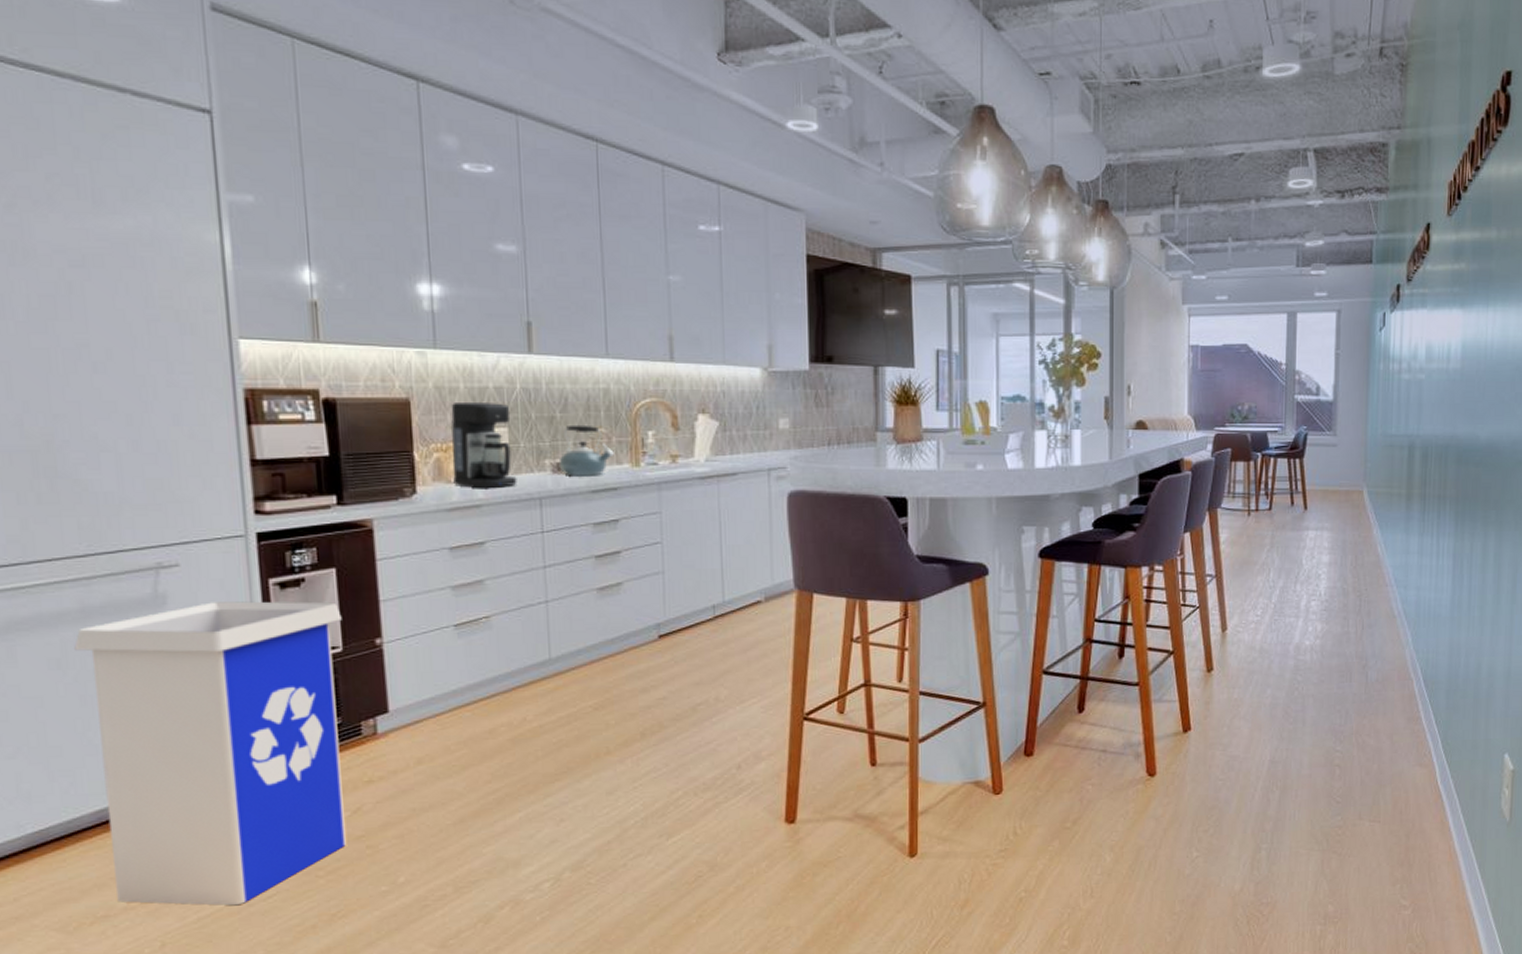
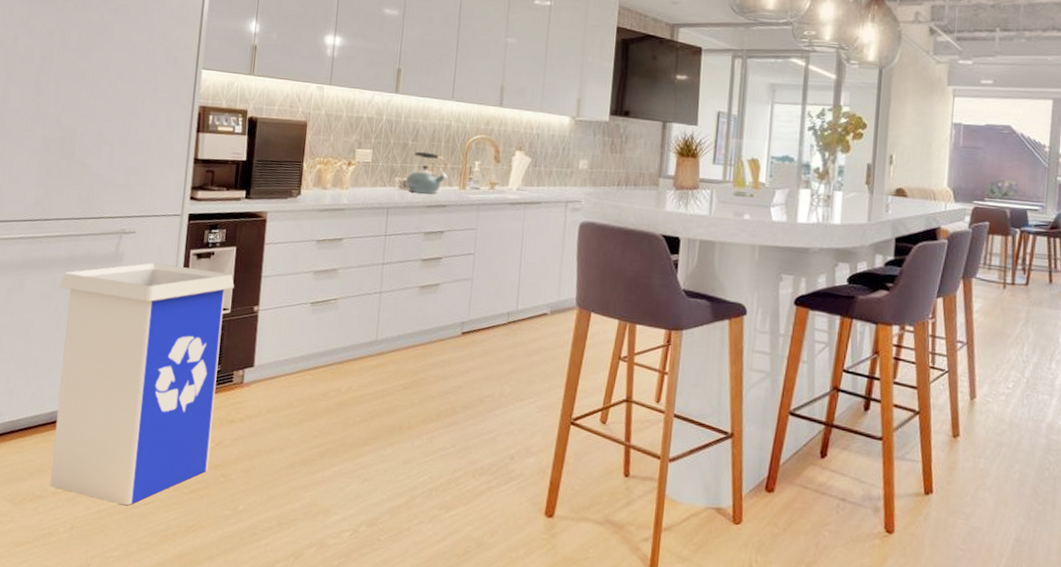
coffee maker: present [451,401,517,488] -> none [327,127,376,196]

